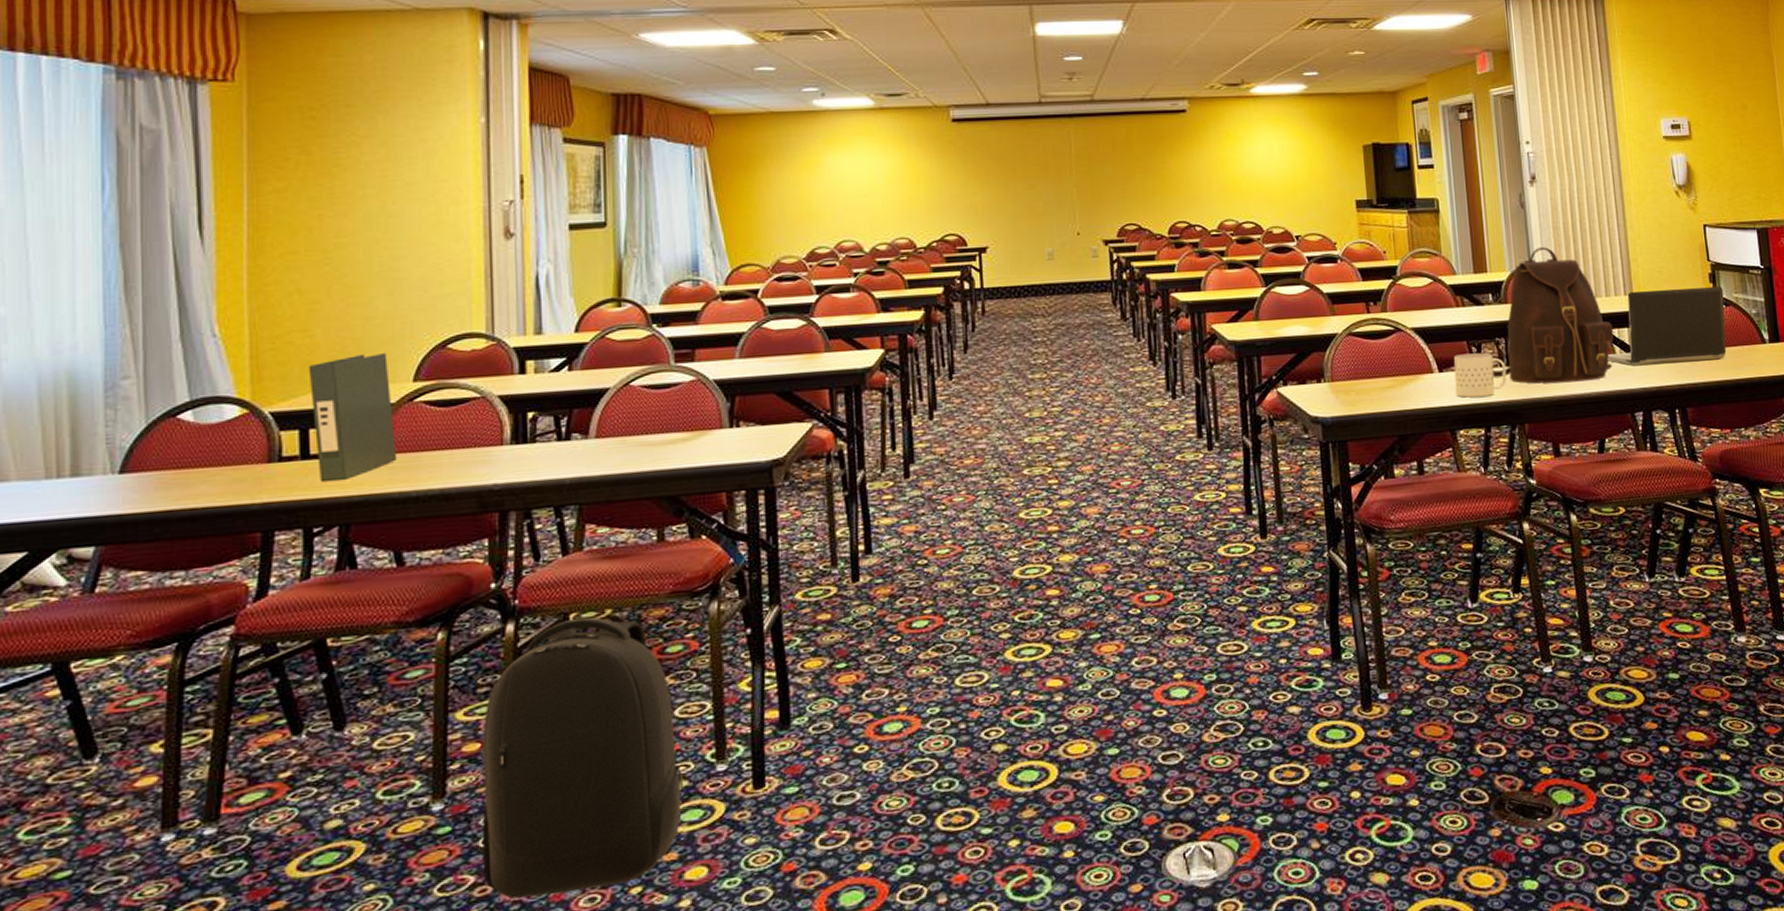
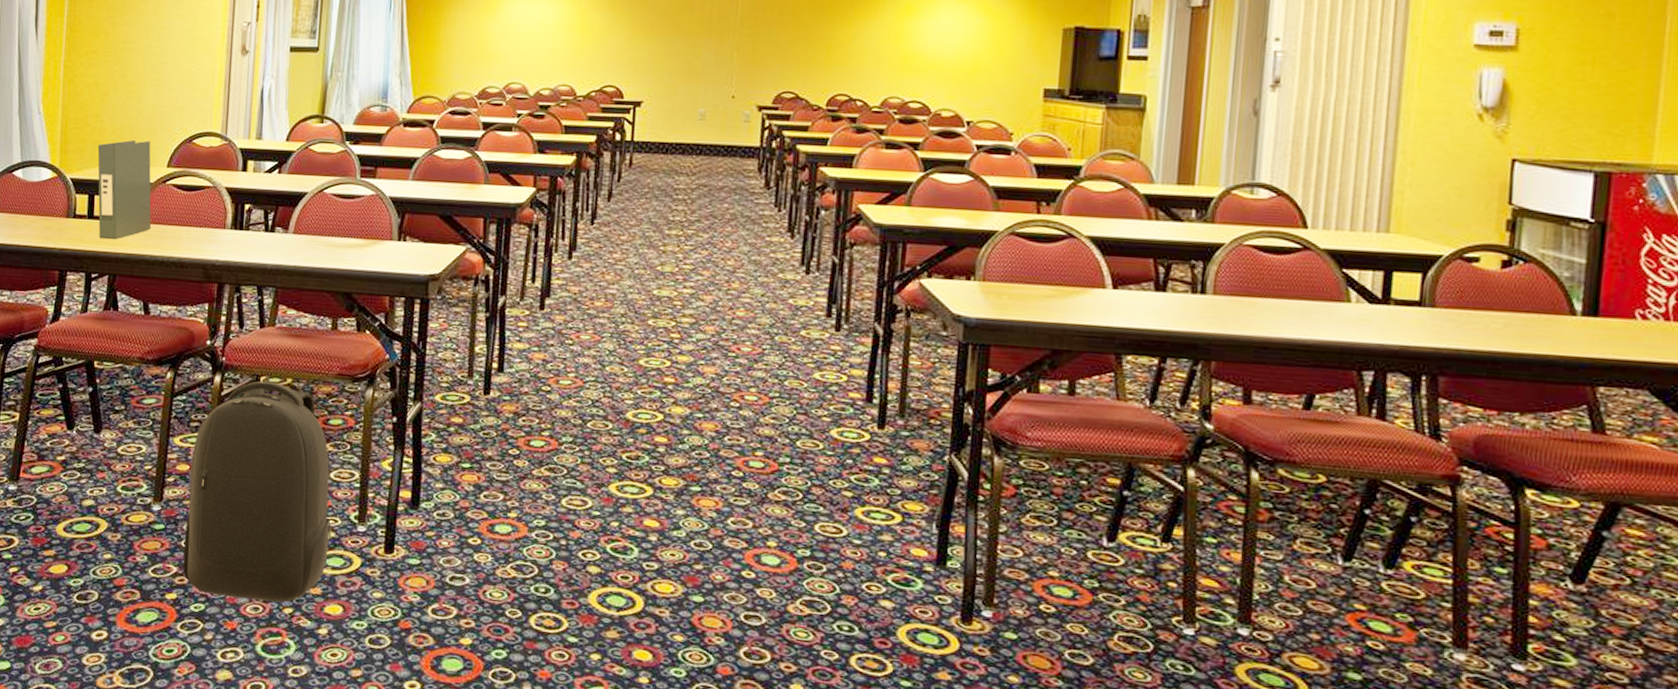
mug: present [1453,353,1507,398] -> none [1129,272,1199,324]
backpack: present [1492,247,1614,384] -> none [1179,163,1353,325]
laptop computer: present [1607,287,1727,367] -> none [1337,228,1525,326]

